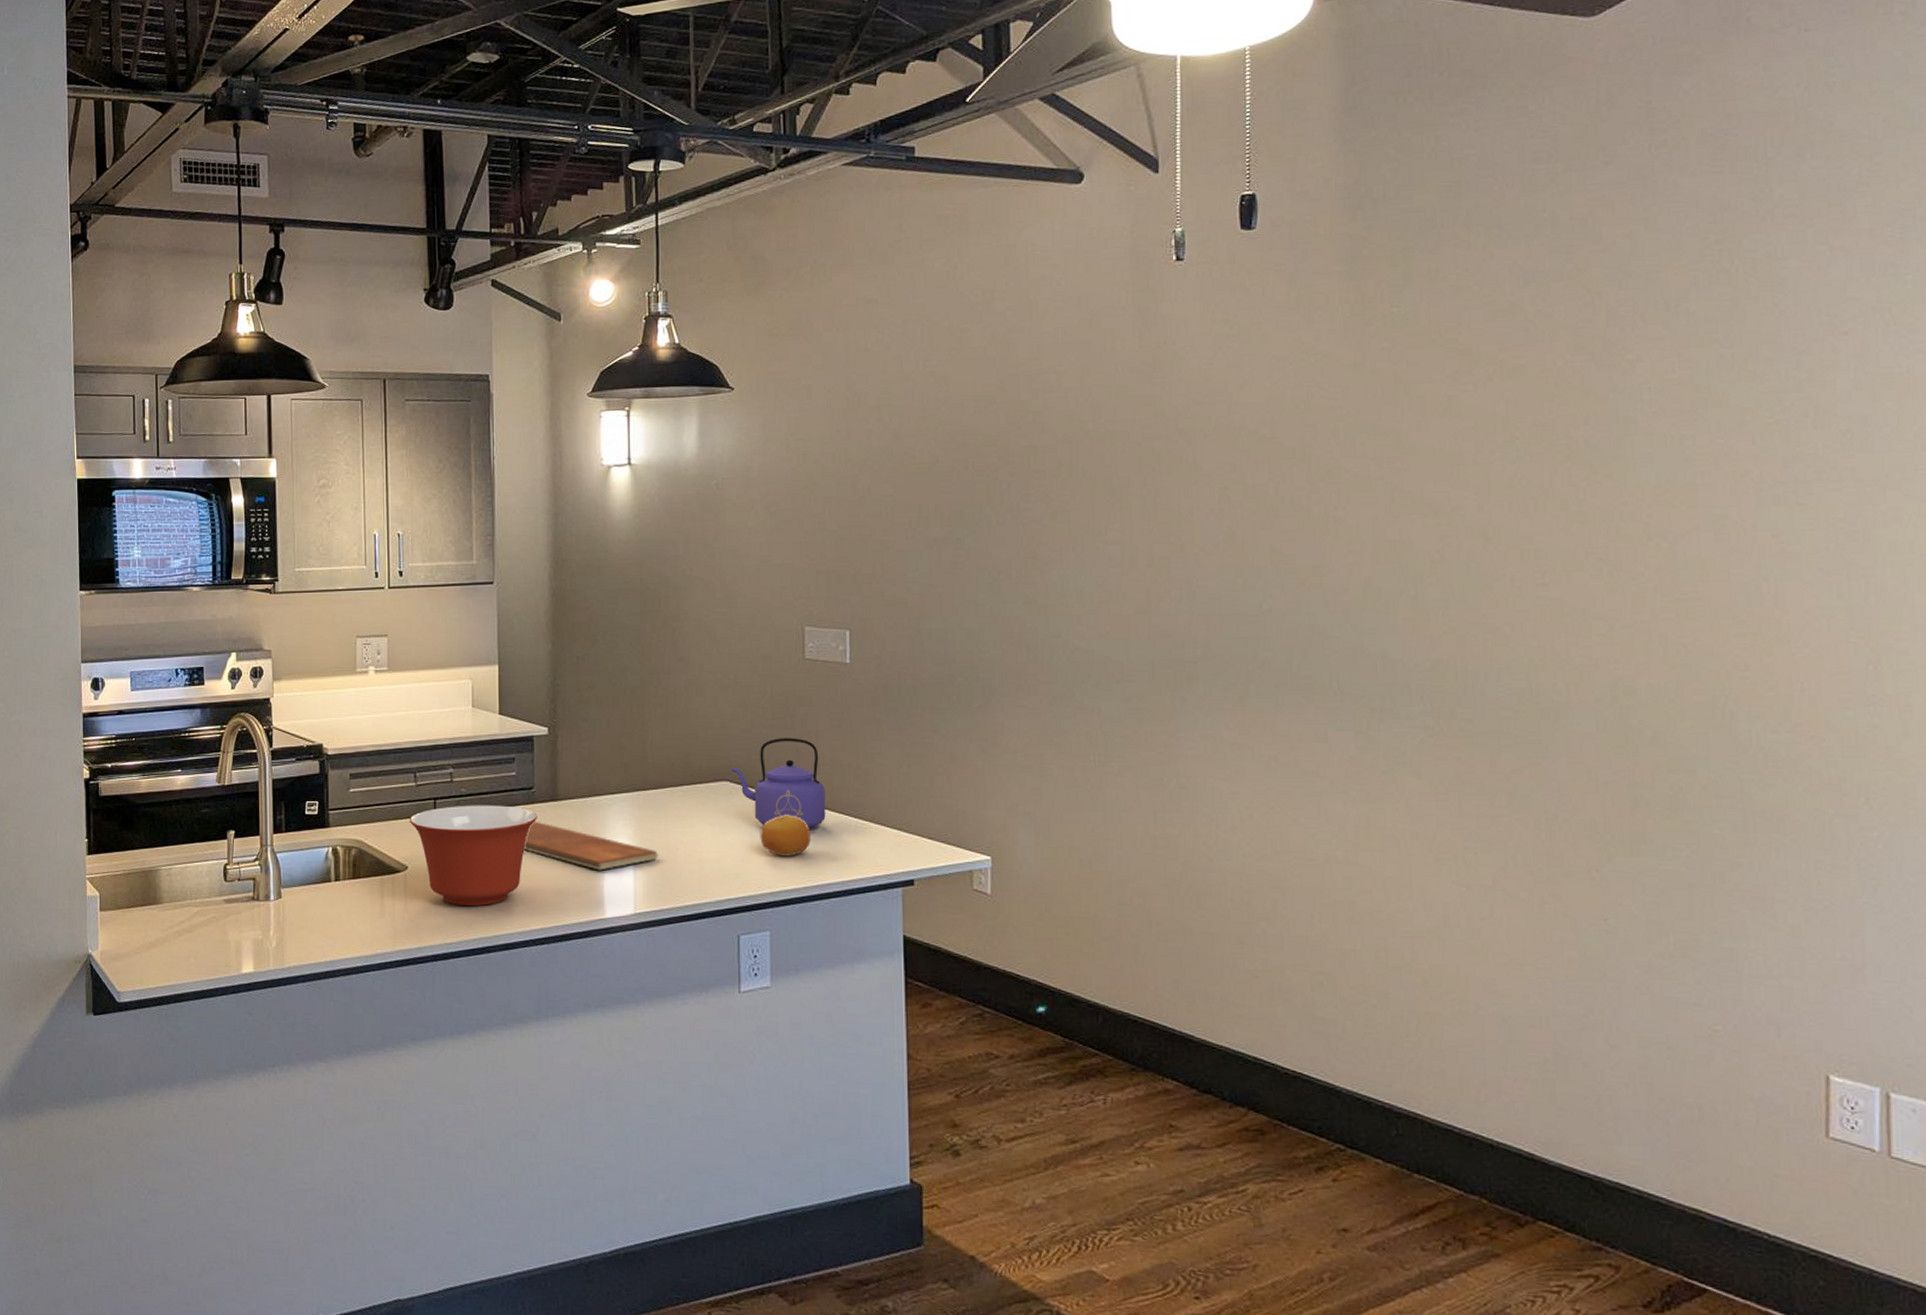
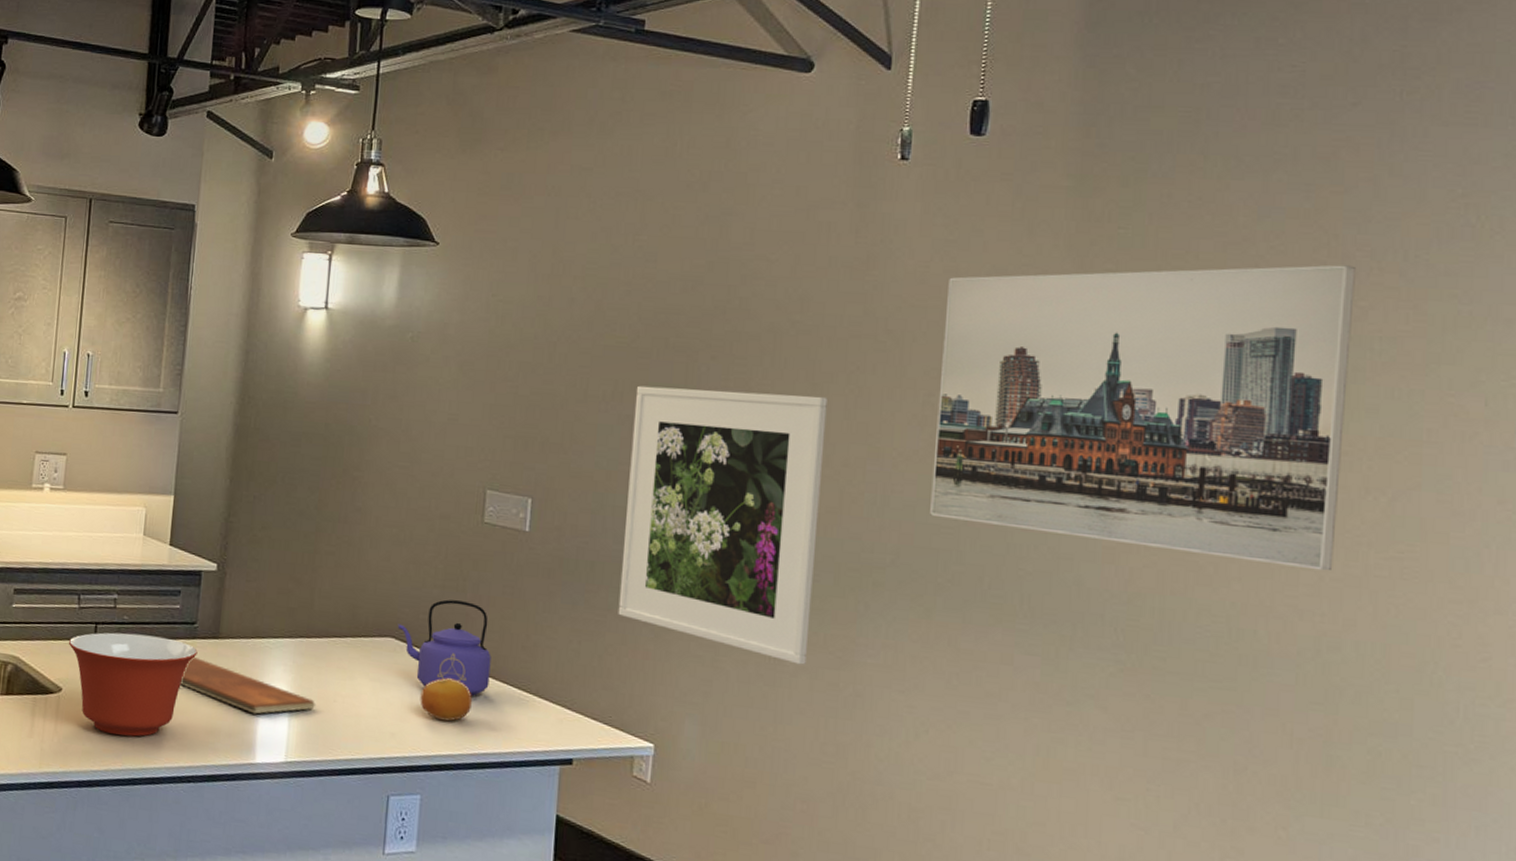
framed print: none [940,501,1130,764] -> present [618,385,827,665]
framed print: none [1233,321,1622,619] -> present [930,265,1355,571]

